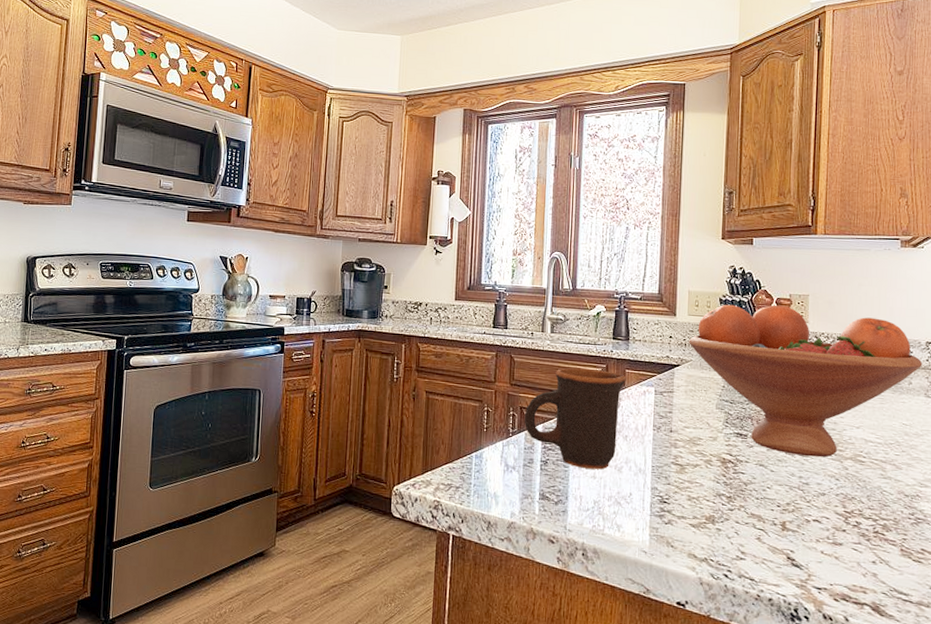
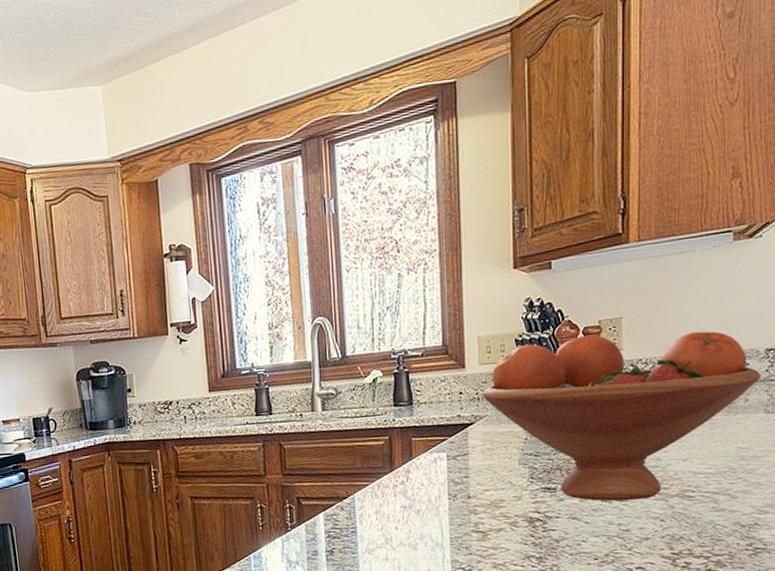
mug: present [524,368,626,470] -> none [302,443,413,552]

